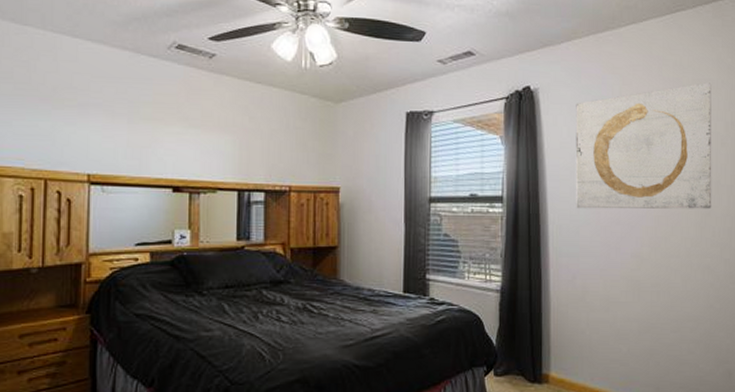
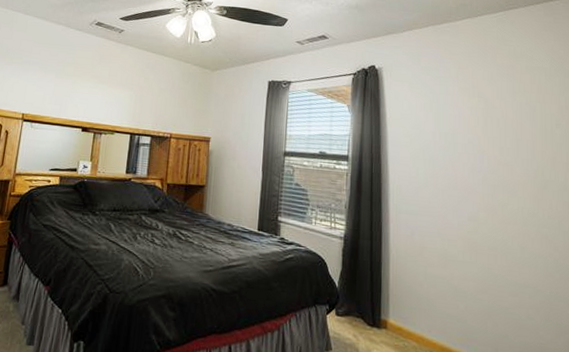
wall art: present [575,82,712,209] -> none [415,70,548,183]

